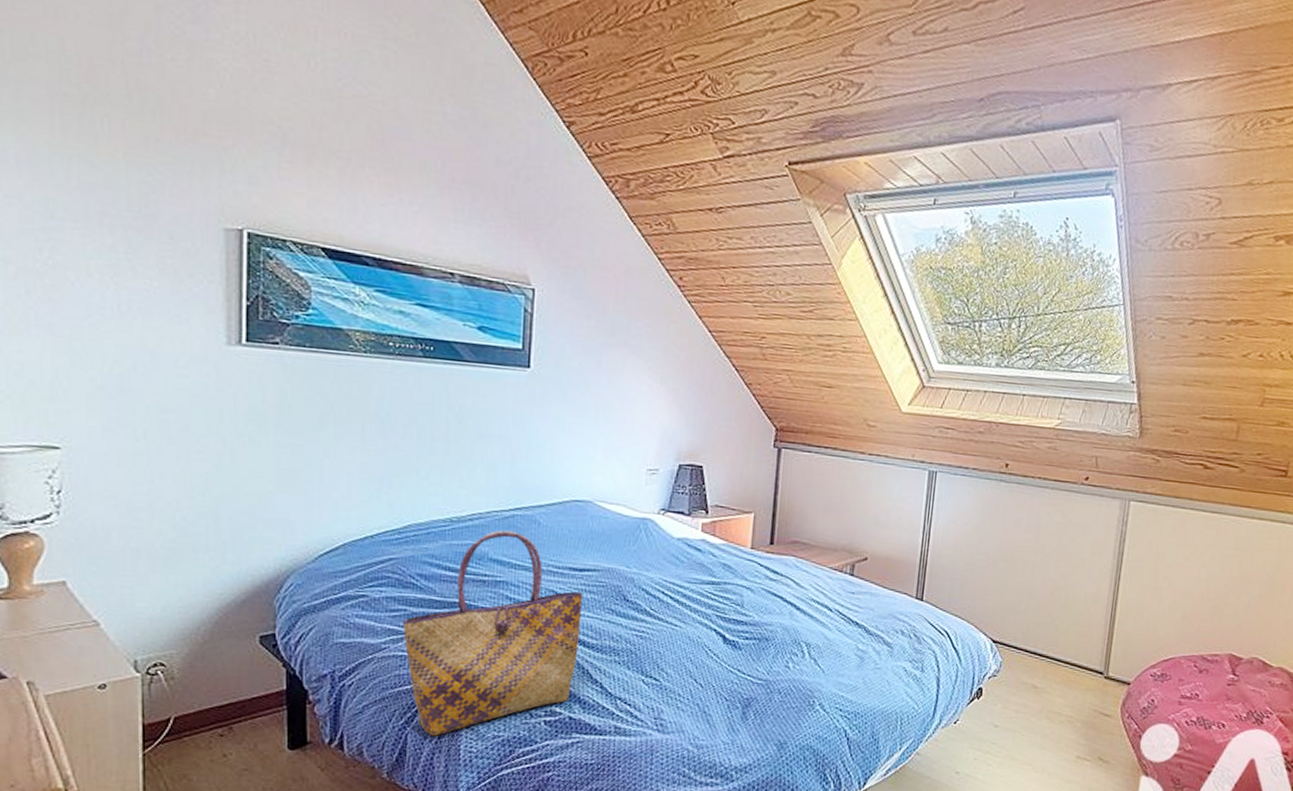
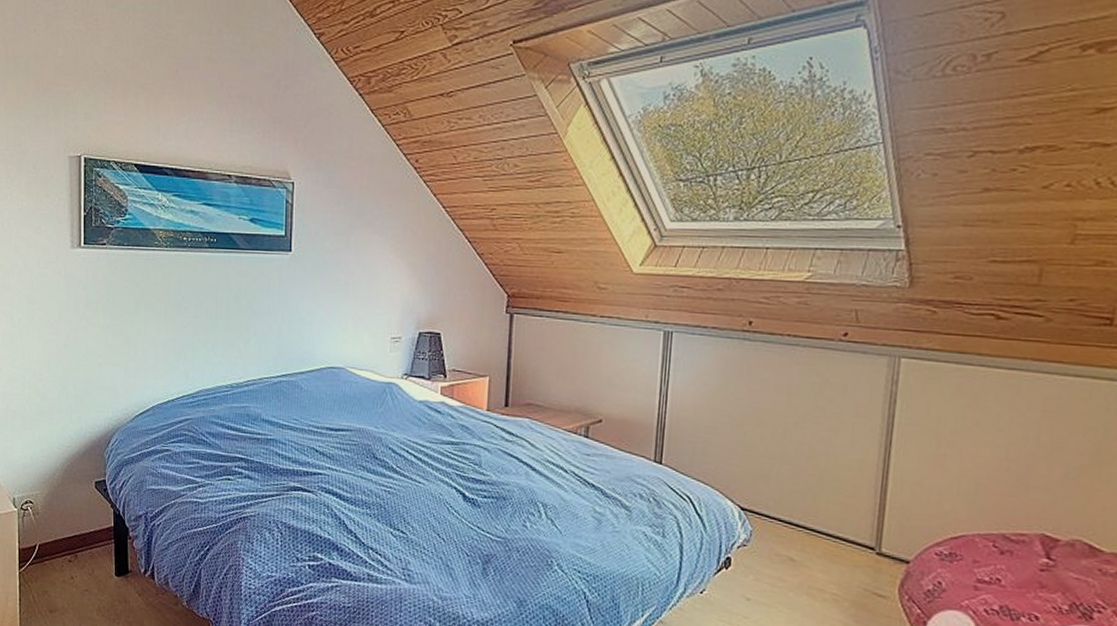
tote bag: present [402,530,583,736] -> none [196,394,338,573]

